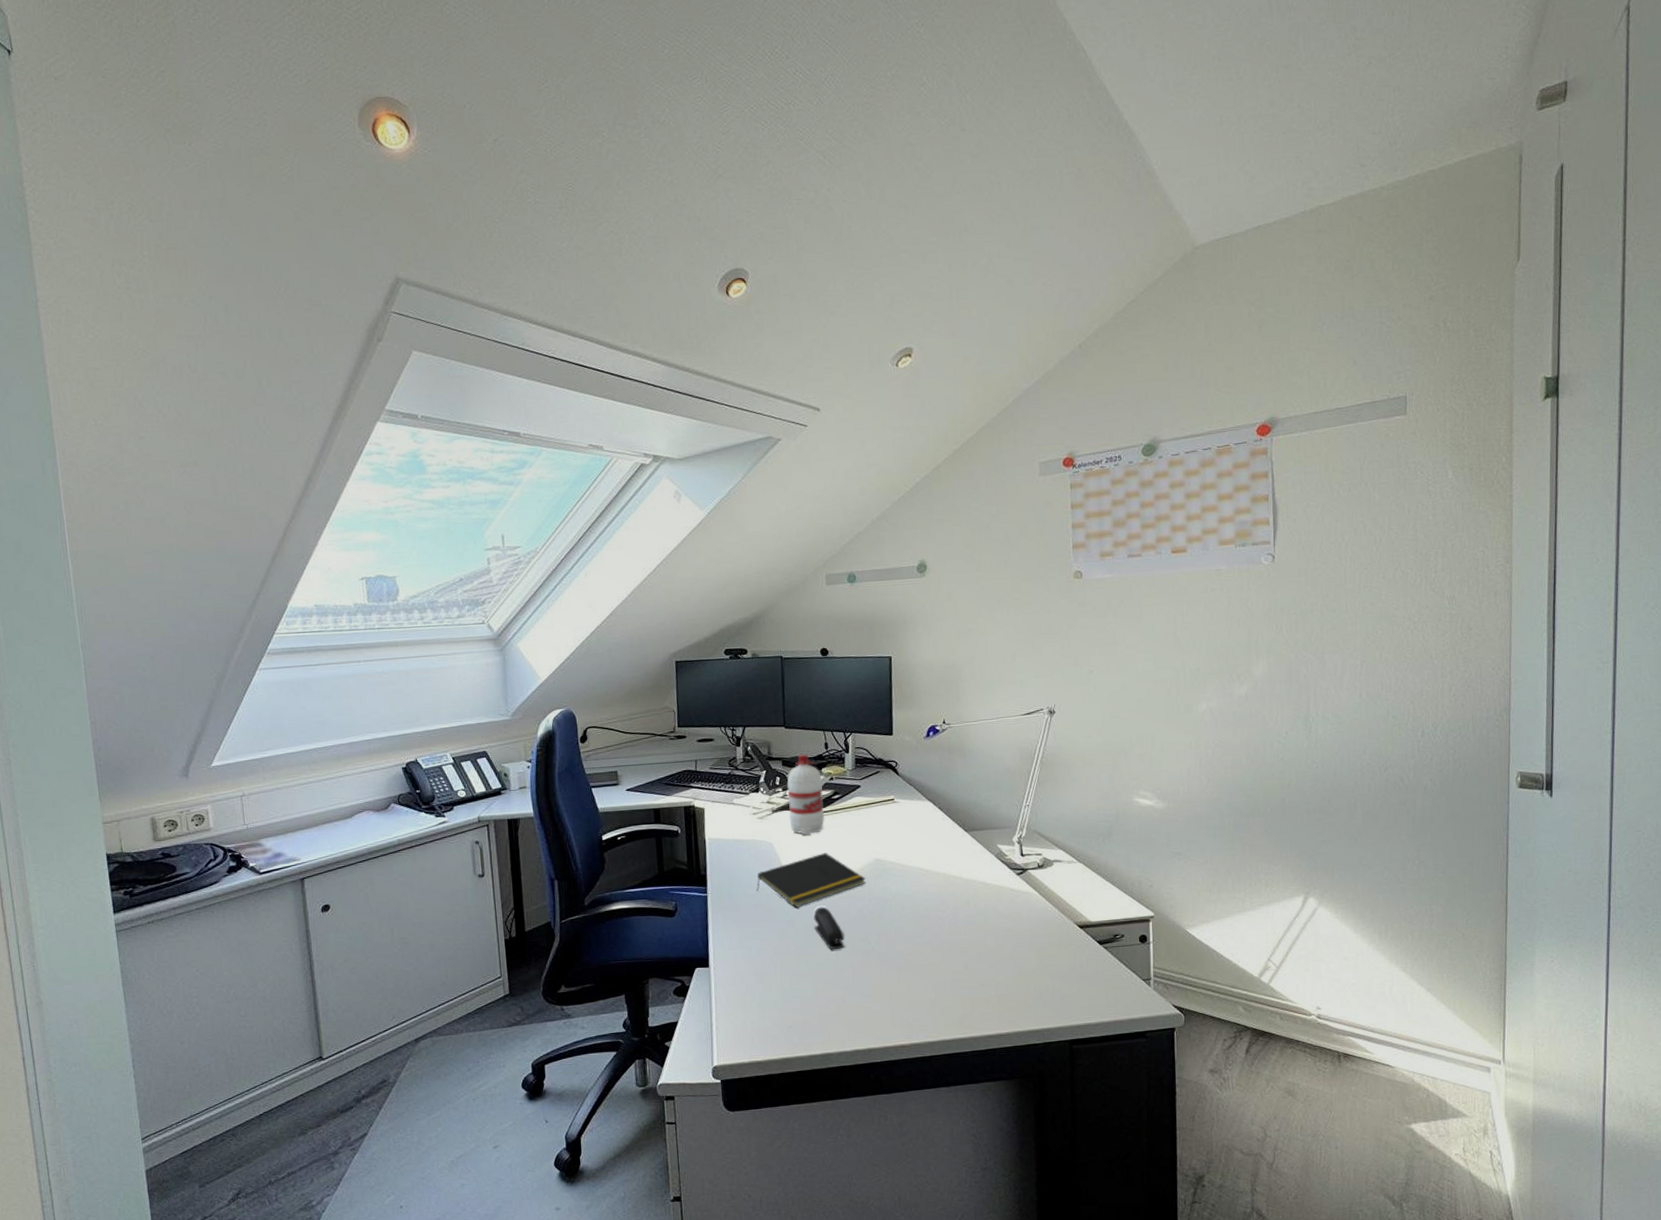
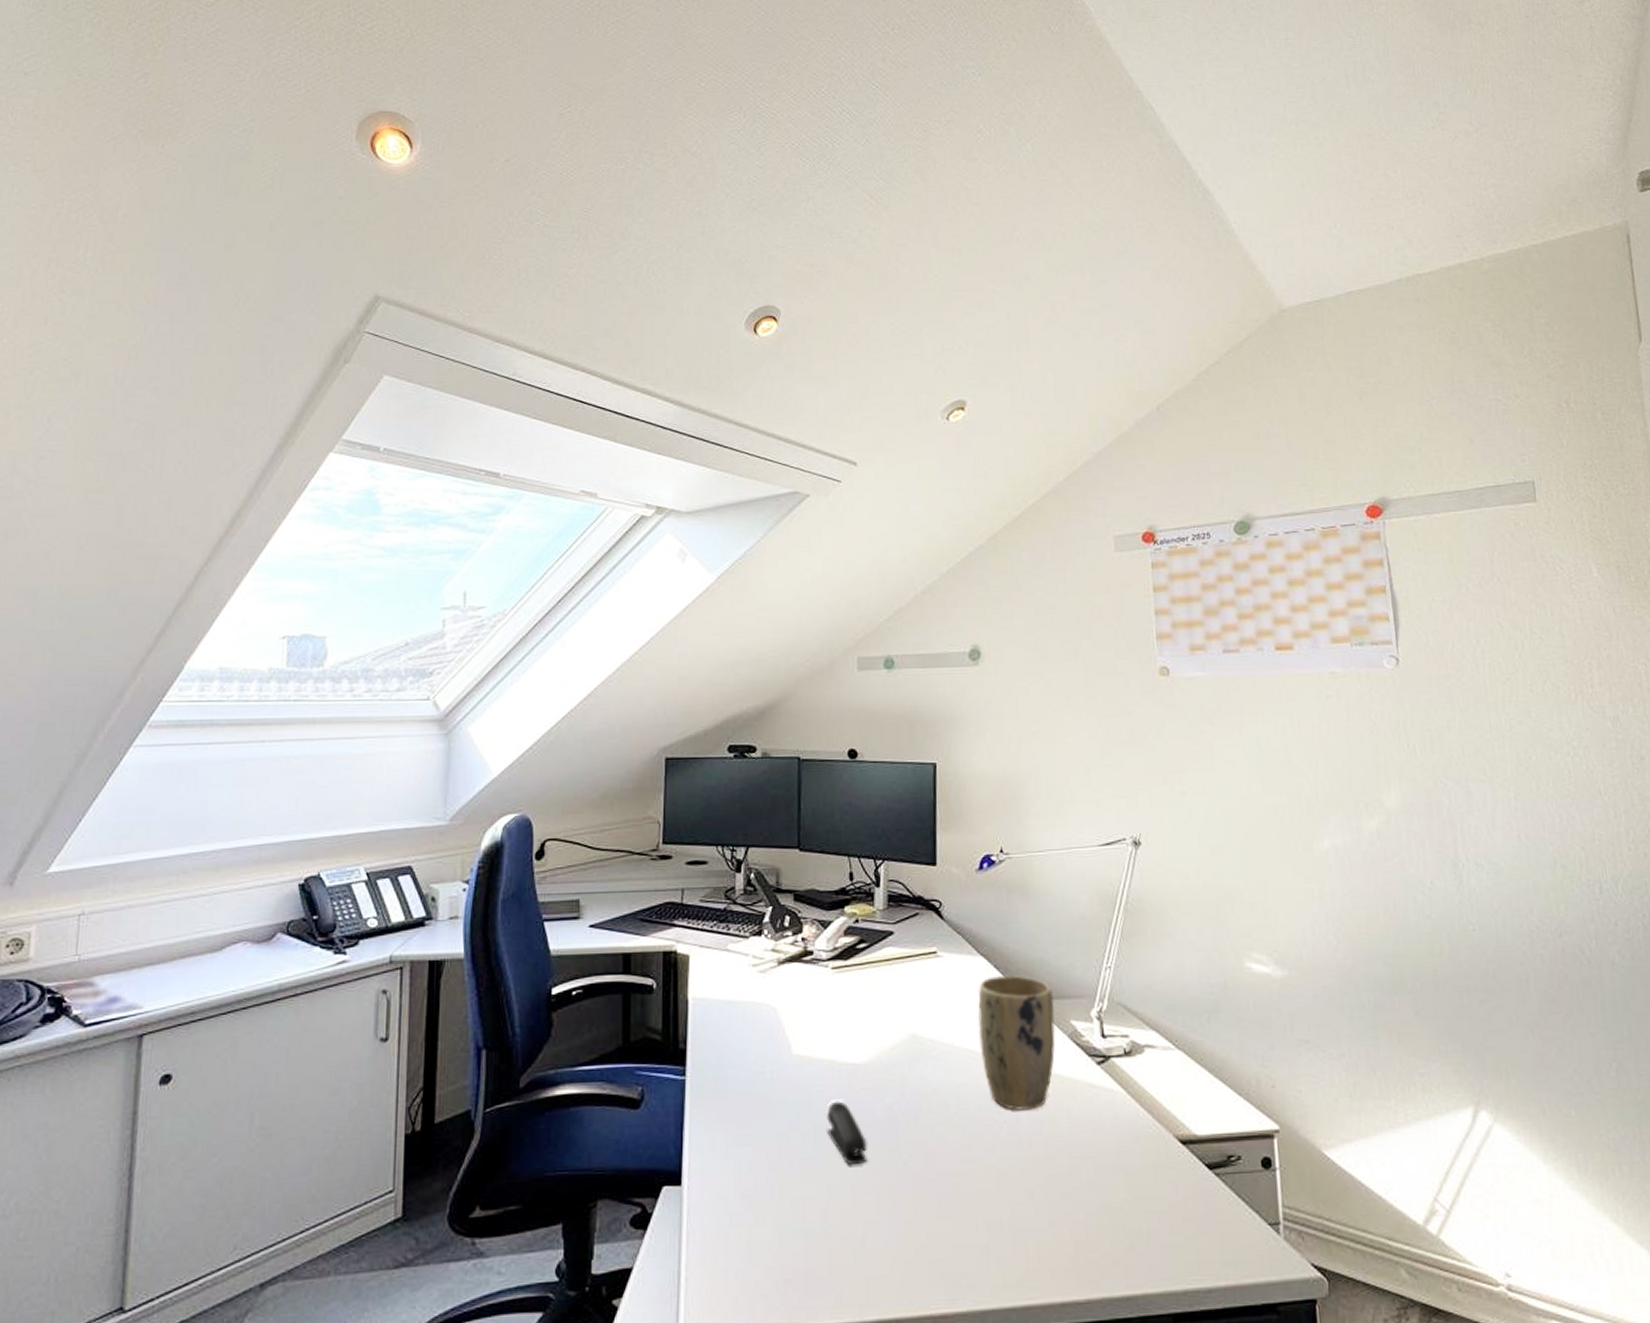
notepad: present [756,853,866,907] -> none [752,1024,898,1101]
water bottle: present [787,753,825,835] -> none [798,885,847,998]
plant pot: none [926,814,986,909] -> present [978,975,1056,1110]

